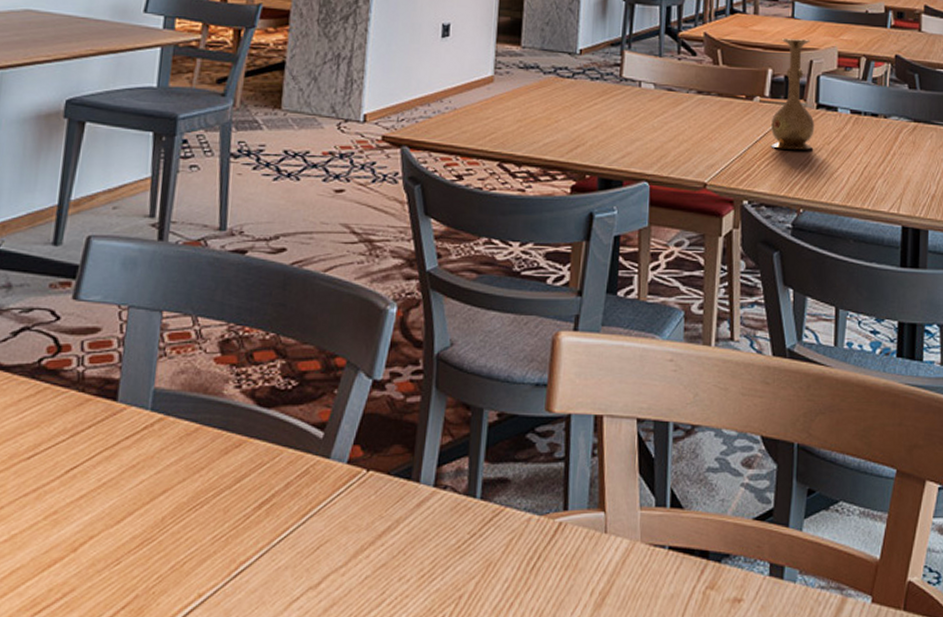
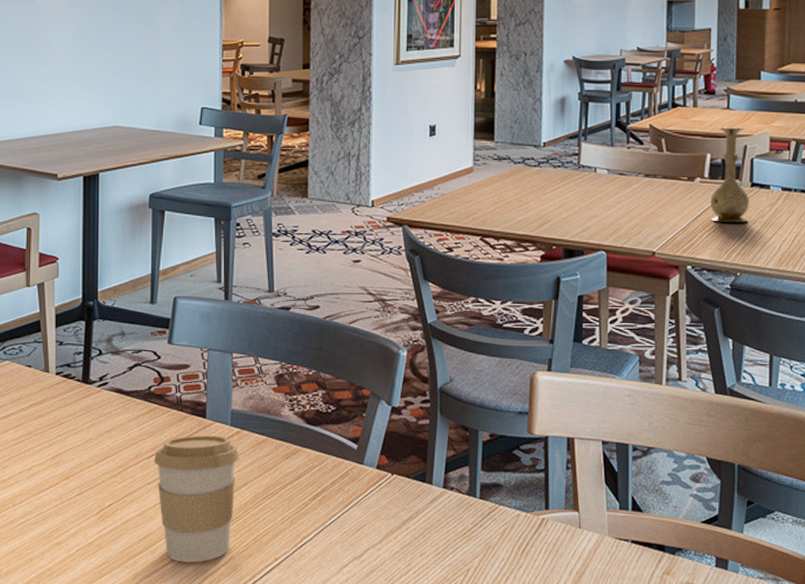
coffee cup: none [35,425,160,607] -> present [154,435,239,563]

